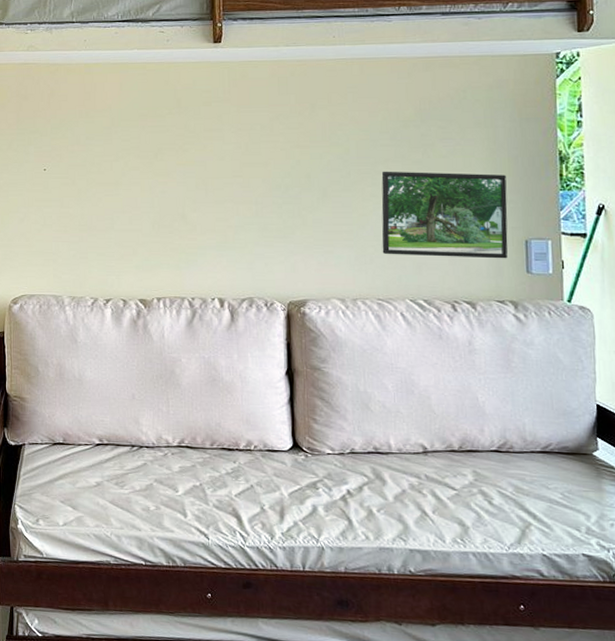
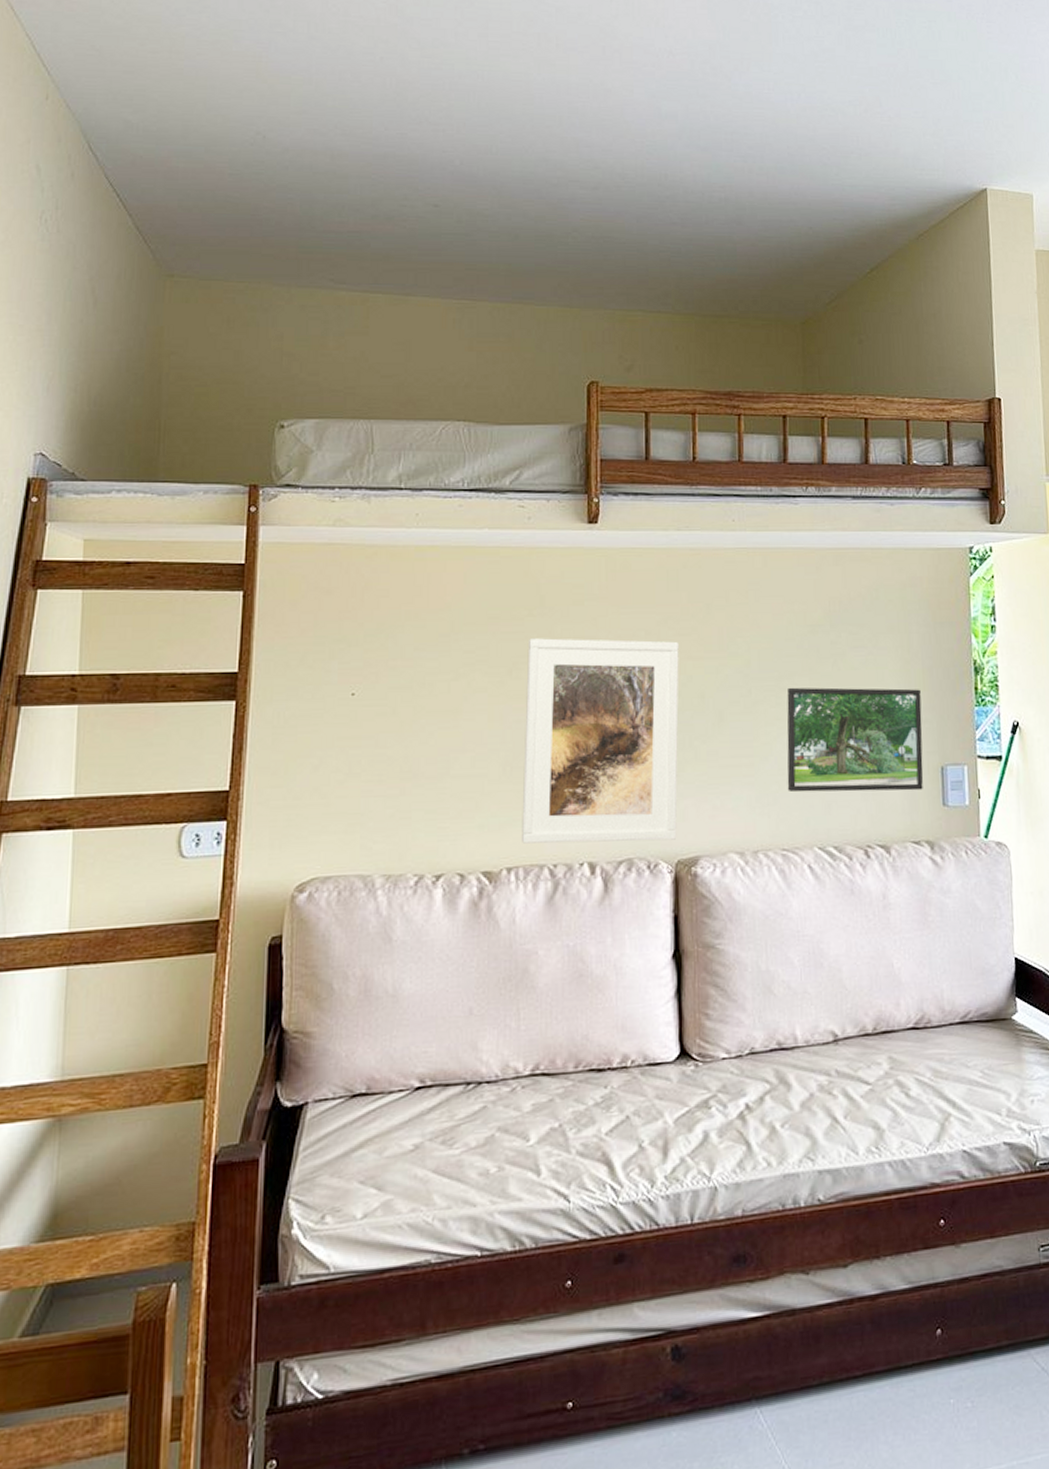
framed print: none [167,131,289,286] -> present [522,638,679,844]

